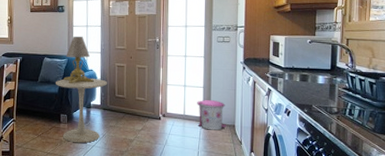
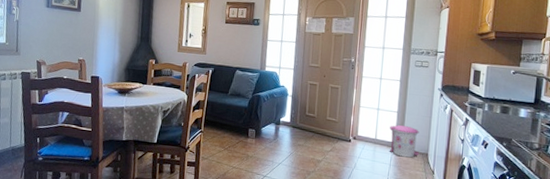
side table: present [56,79,107,144] -> none [246,93,298,160]
lamp: present [64,36,94,83] -> none [254,50,285,99]

